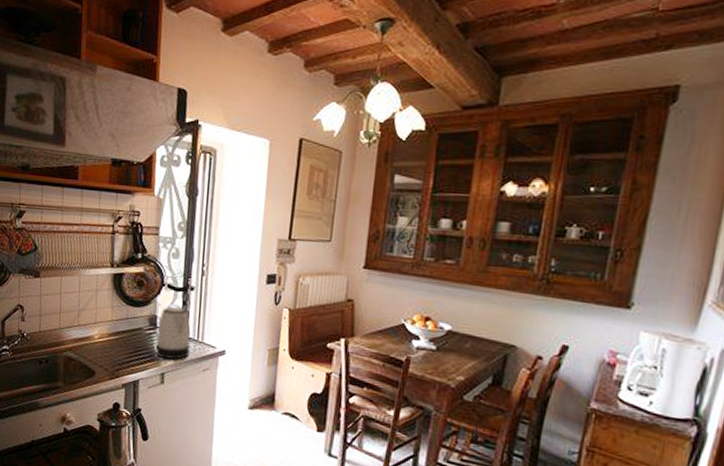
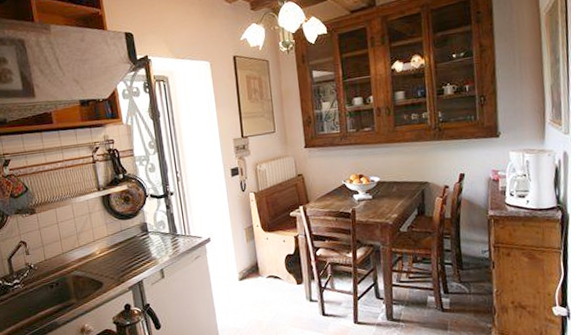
kettle: present [155,306,191,360] -> none [149,211,181,257]

